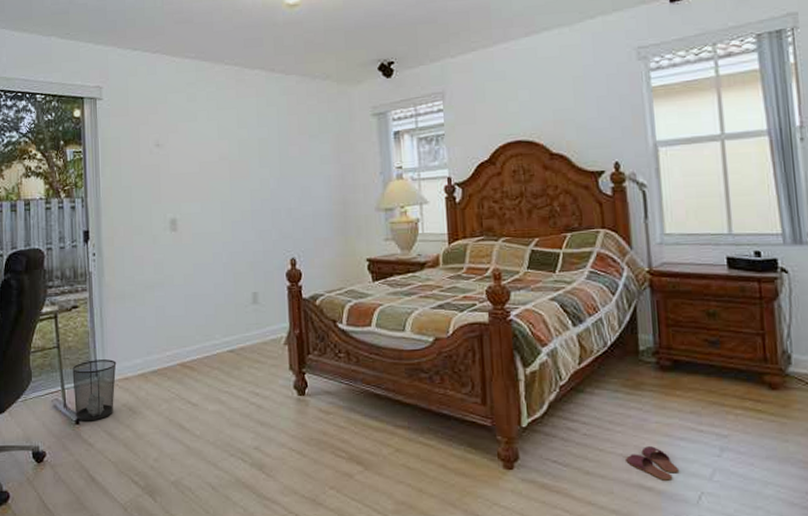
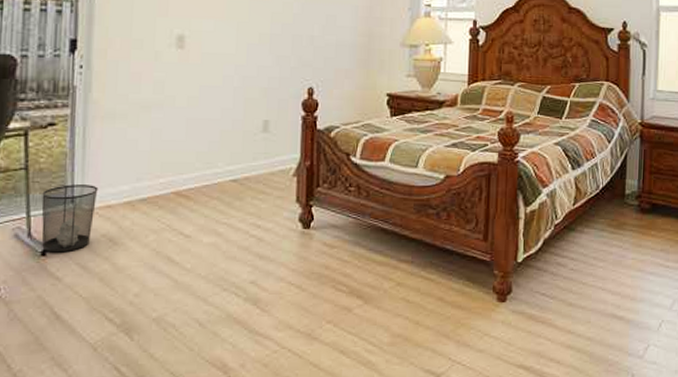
slippers: present [626,446,680,481] -> none [604,280,647,310]

